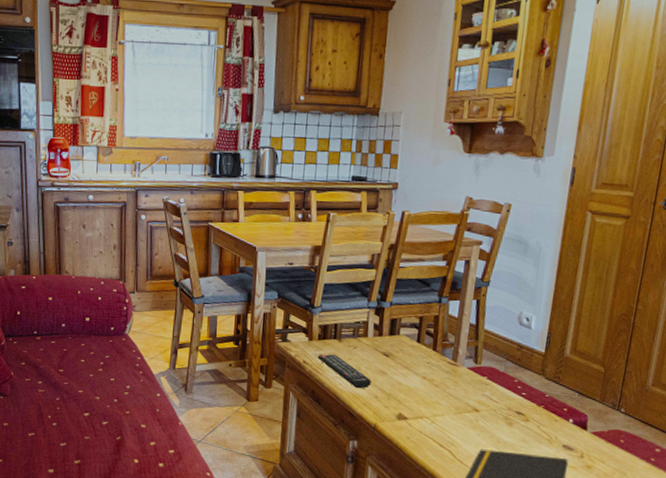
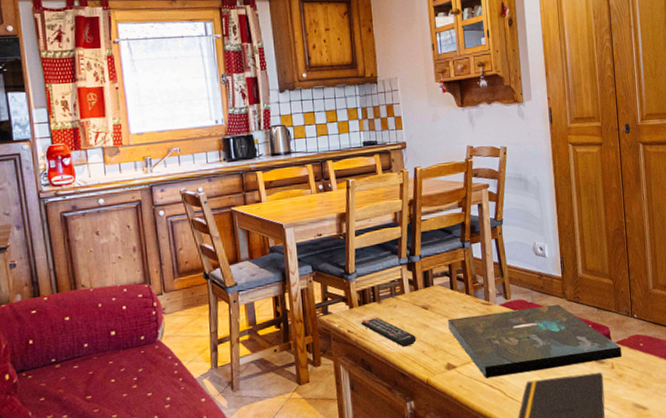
board game: none [407,370,597,449] -> present [448,304,622,379]

